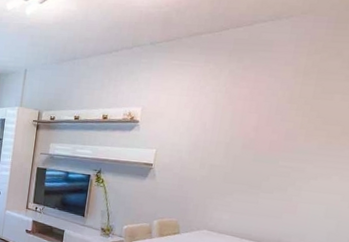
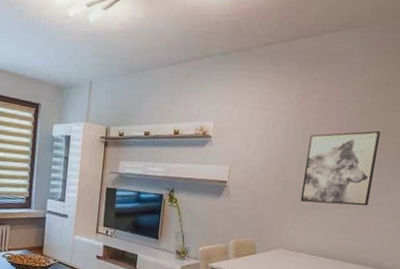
wall art: none [225,118,311,192] -> present [300,130,381,206]

